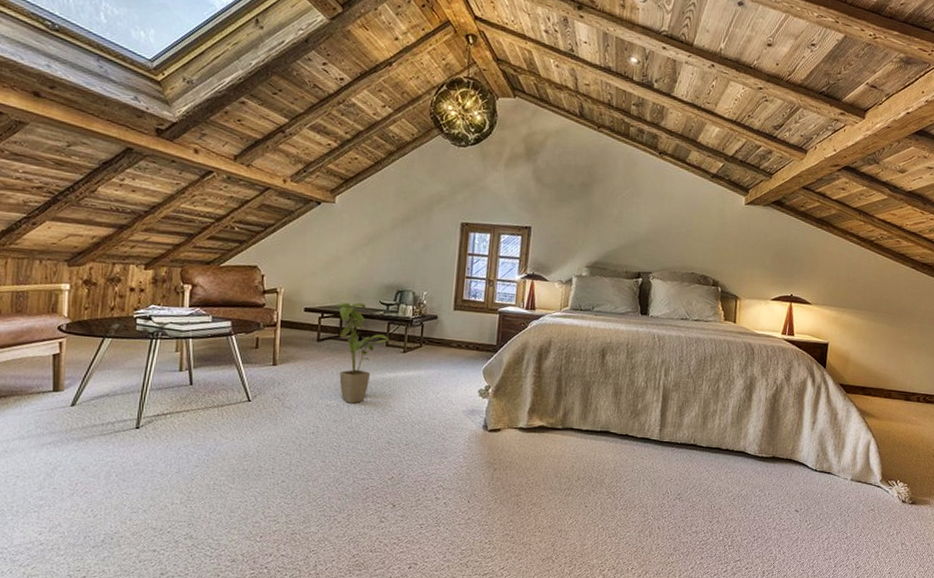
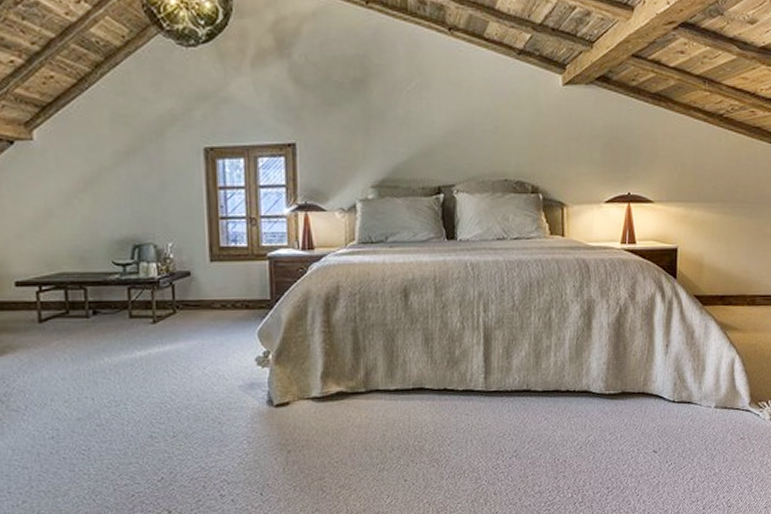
house plant: present [336,302,390,404] -> none [56,266,133,395]

